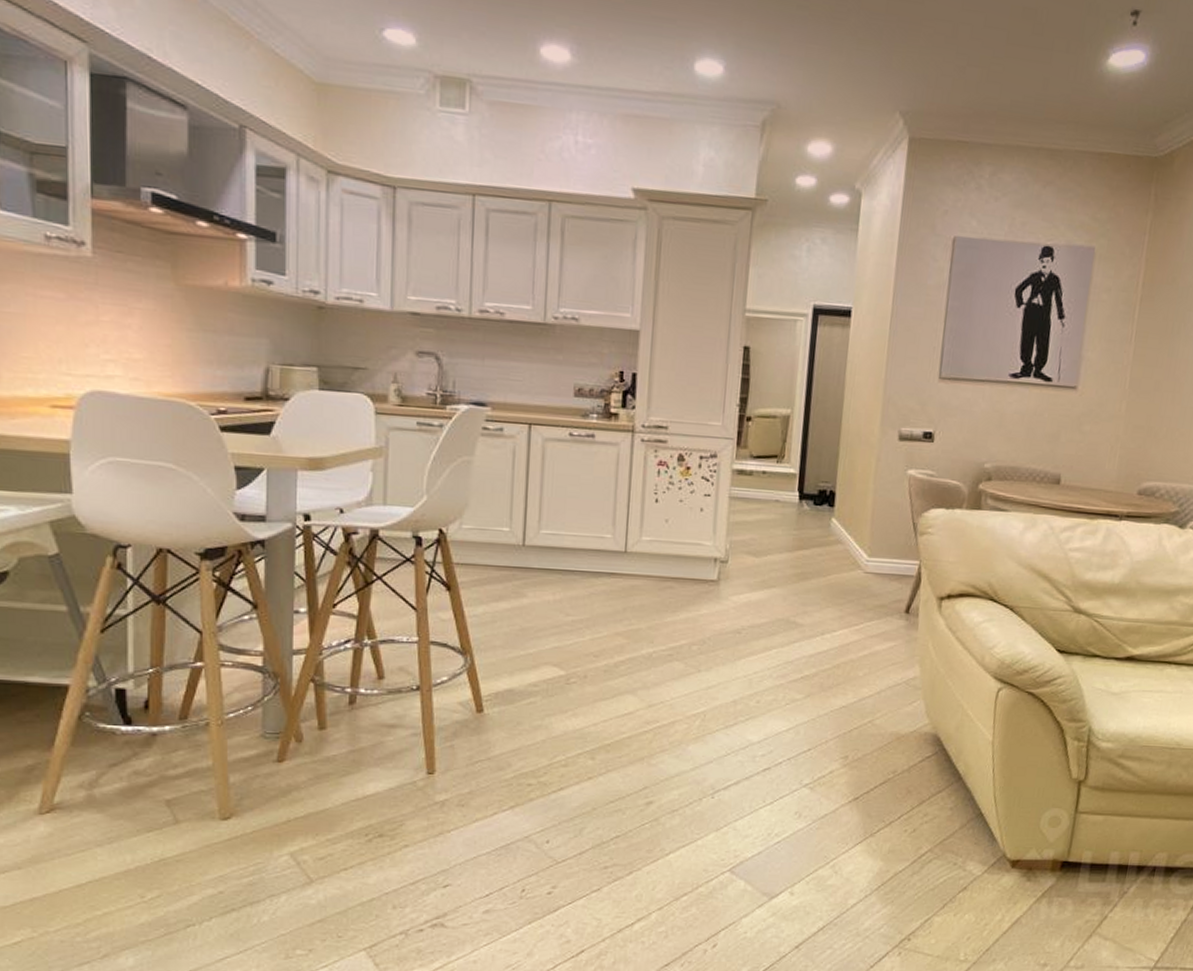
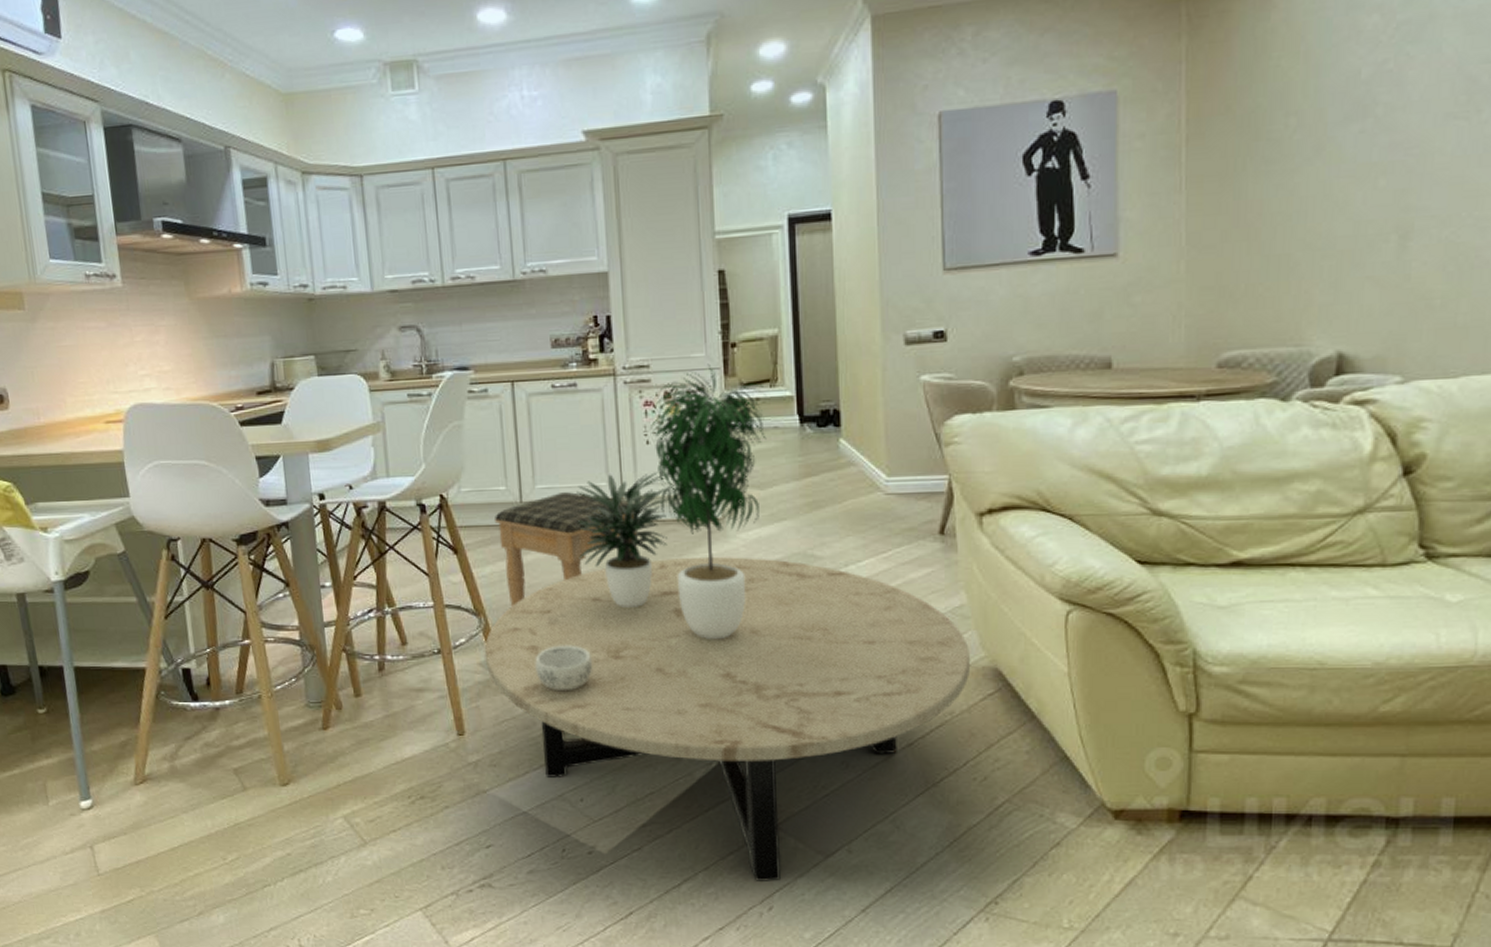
coffee table: none [466,614,916,921] -> present [484,556,971,881]
footstool: none [494,540,636,649] -> present [495,492,638,607]
decorative bowl: none [517,689,576,734] -> present [535,645,593,690]
potted plant: none [575,433,772,695] -> present [576,363,767,640]

